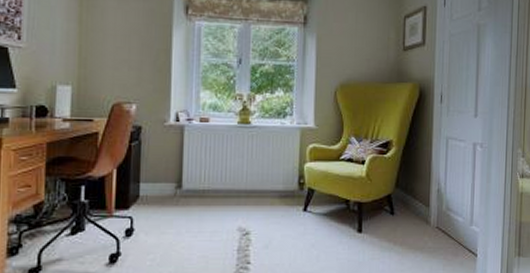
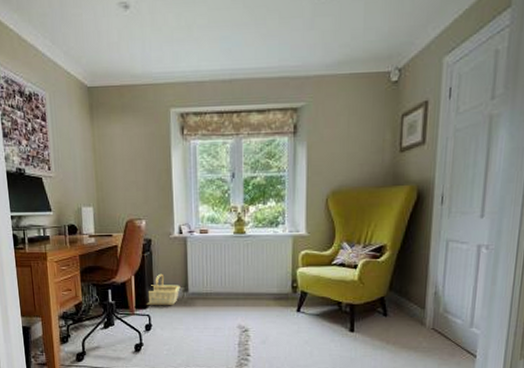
basket: none [130,166,173,204] -> present [147,273,181,305]

